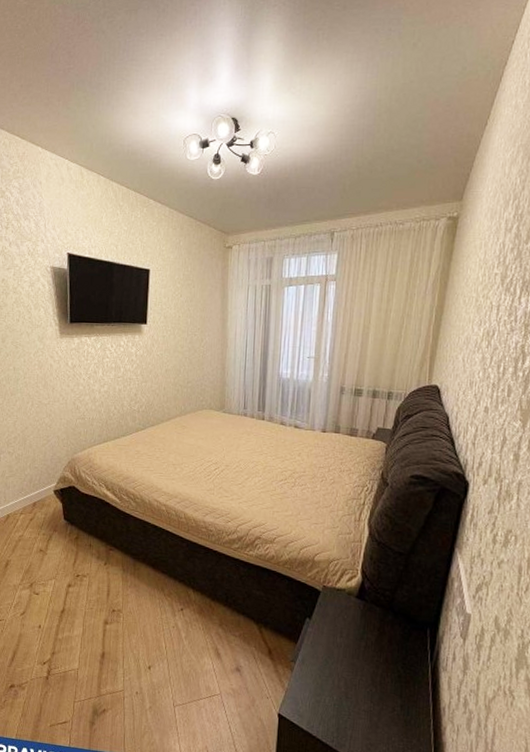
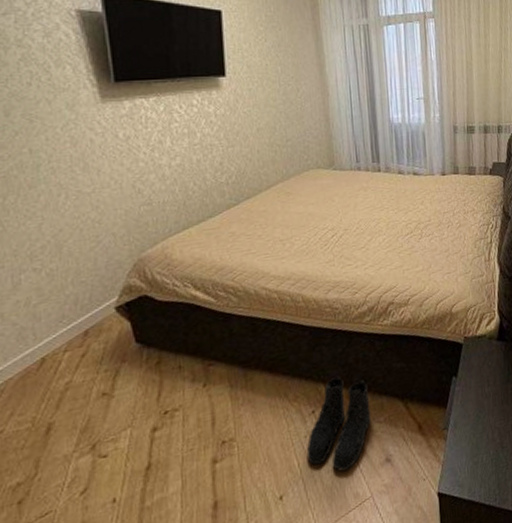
boots: none [172,586,229,666] -> present [306,375,371,472]

